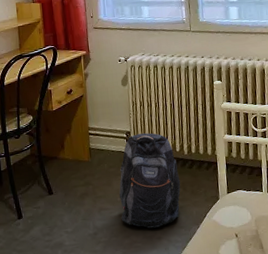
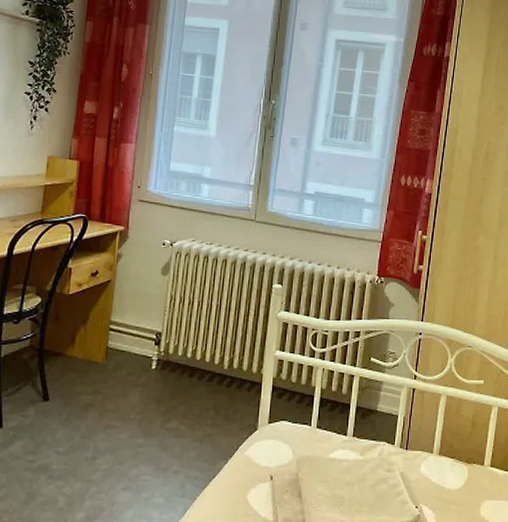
backpack: present [119,133,181,229] -> none [131,337,214,459]

